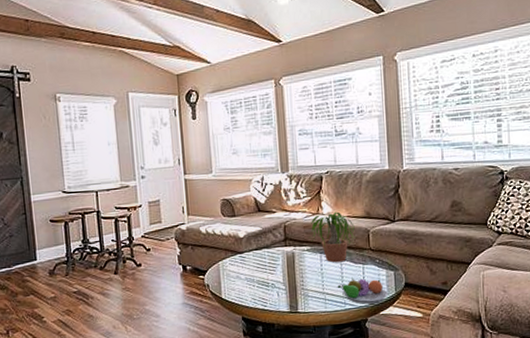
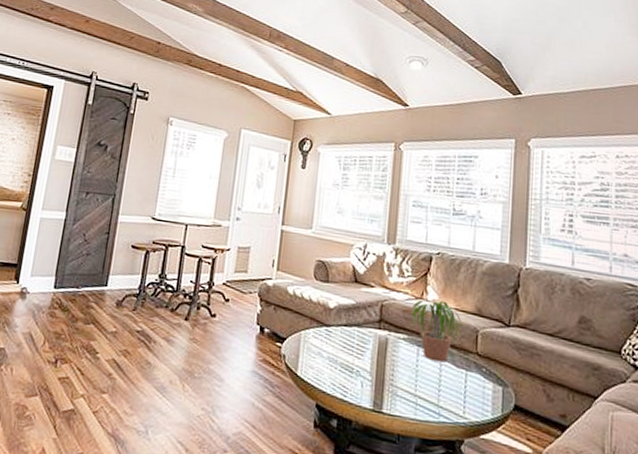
fruit bowl: present [337,276,389,304] -> none [432,382,494,423]

